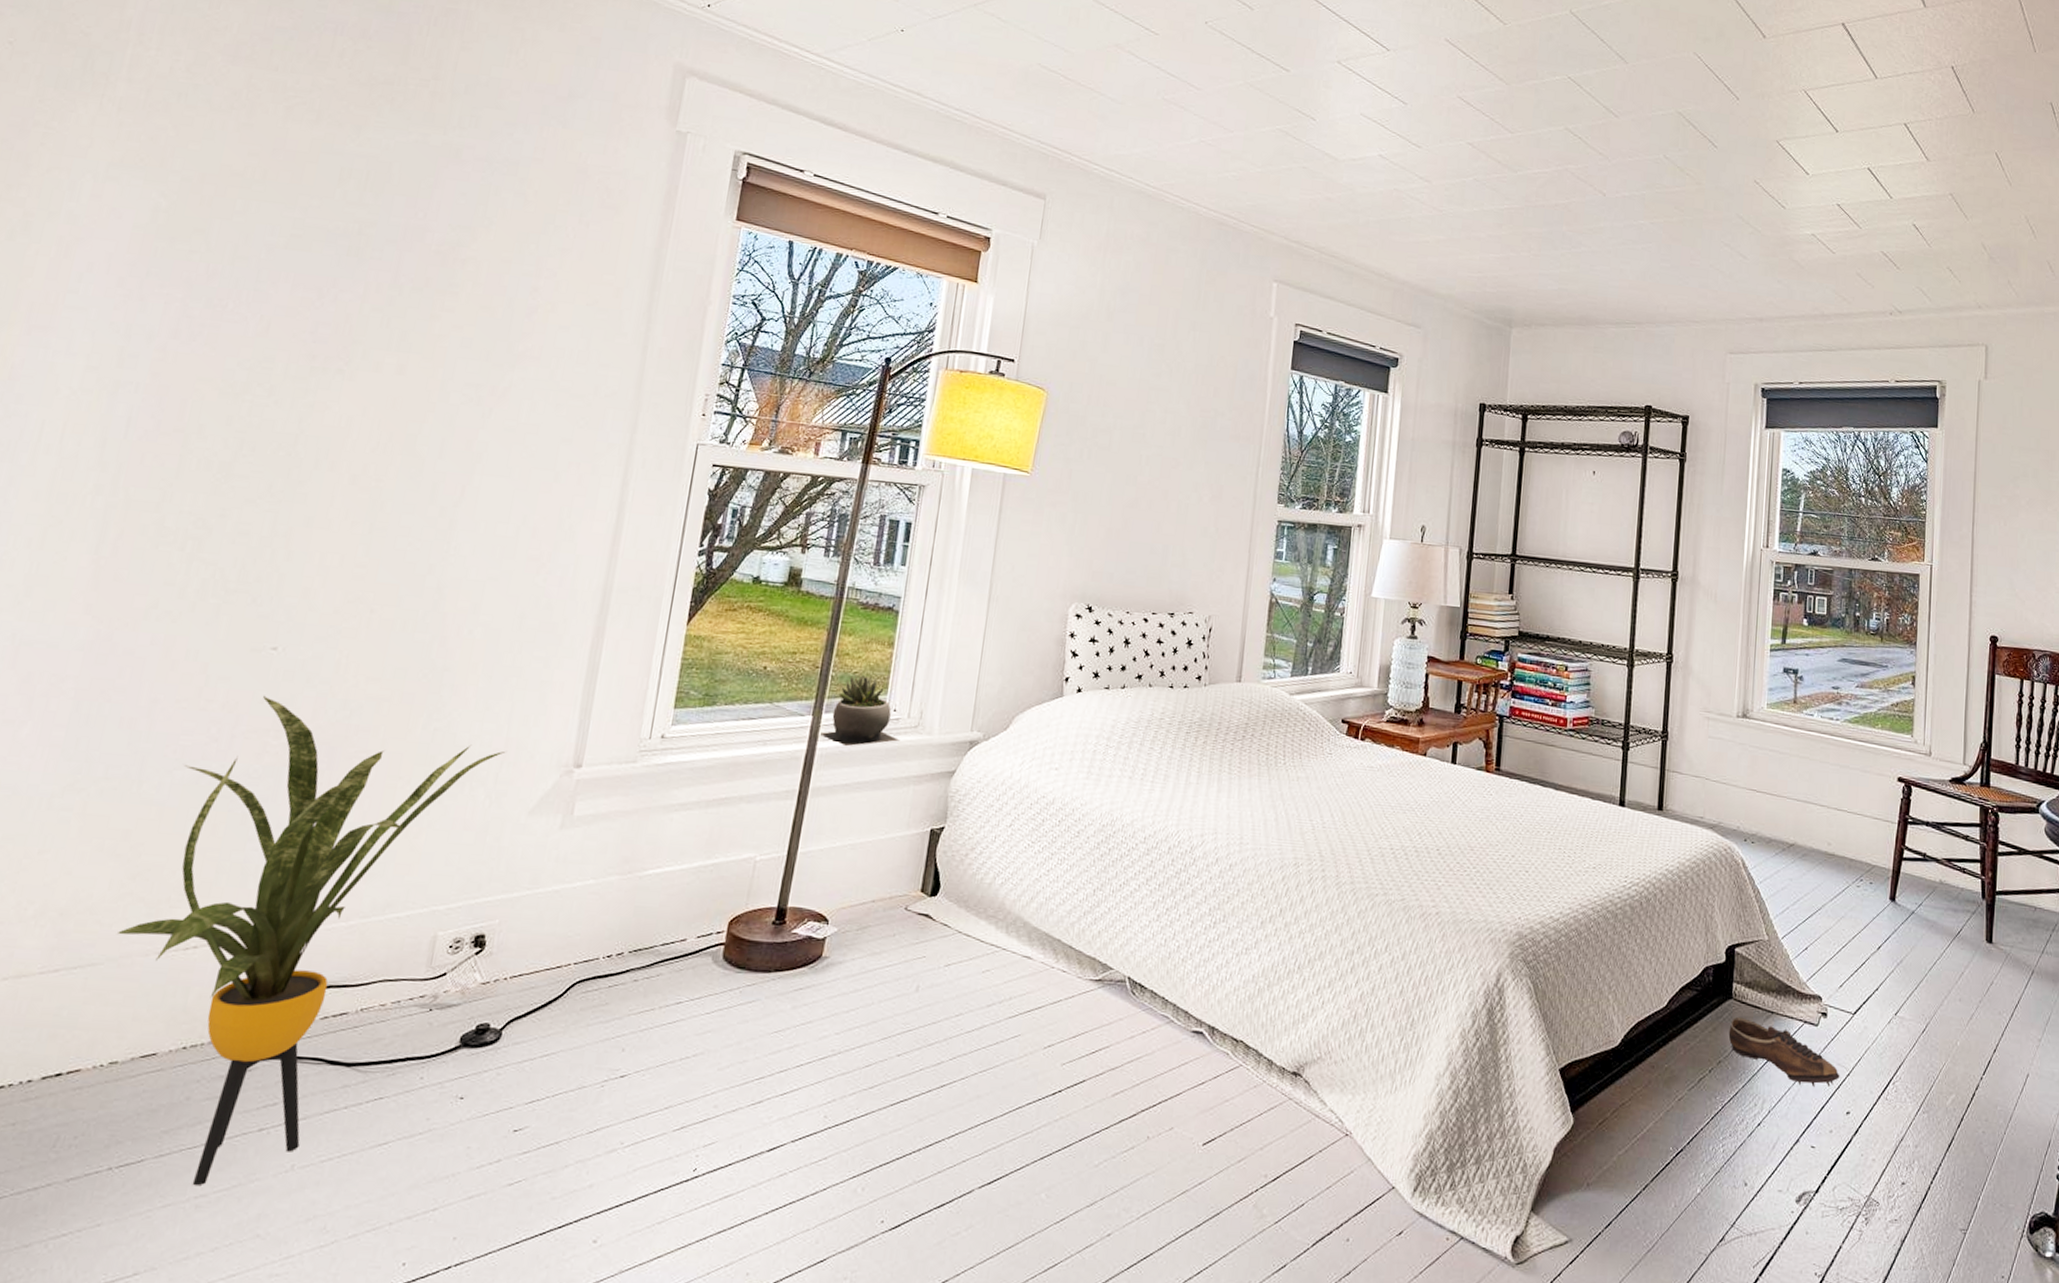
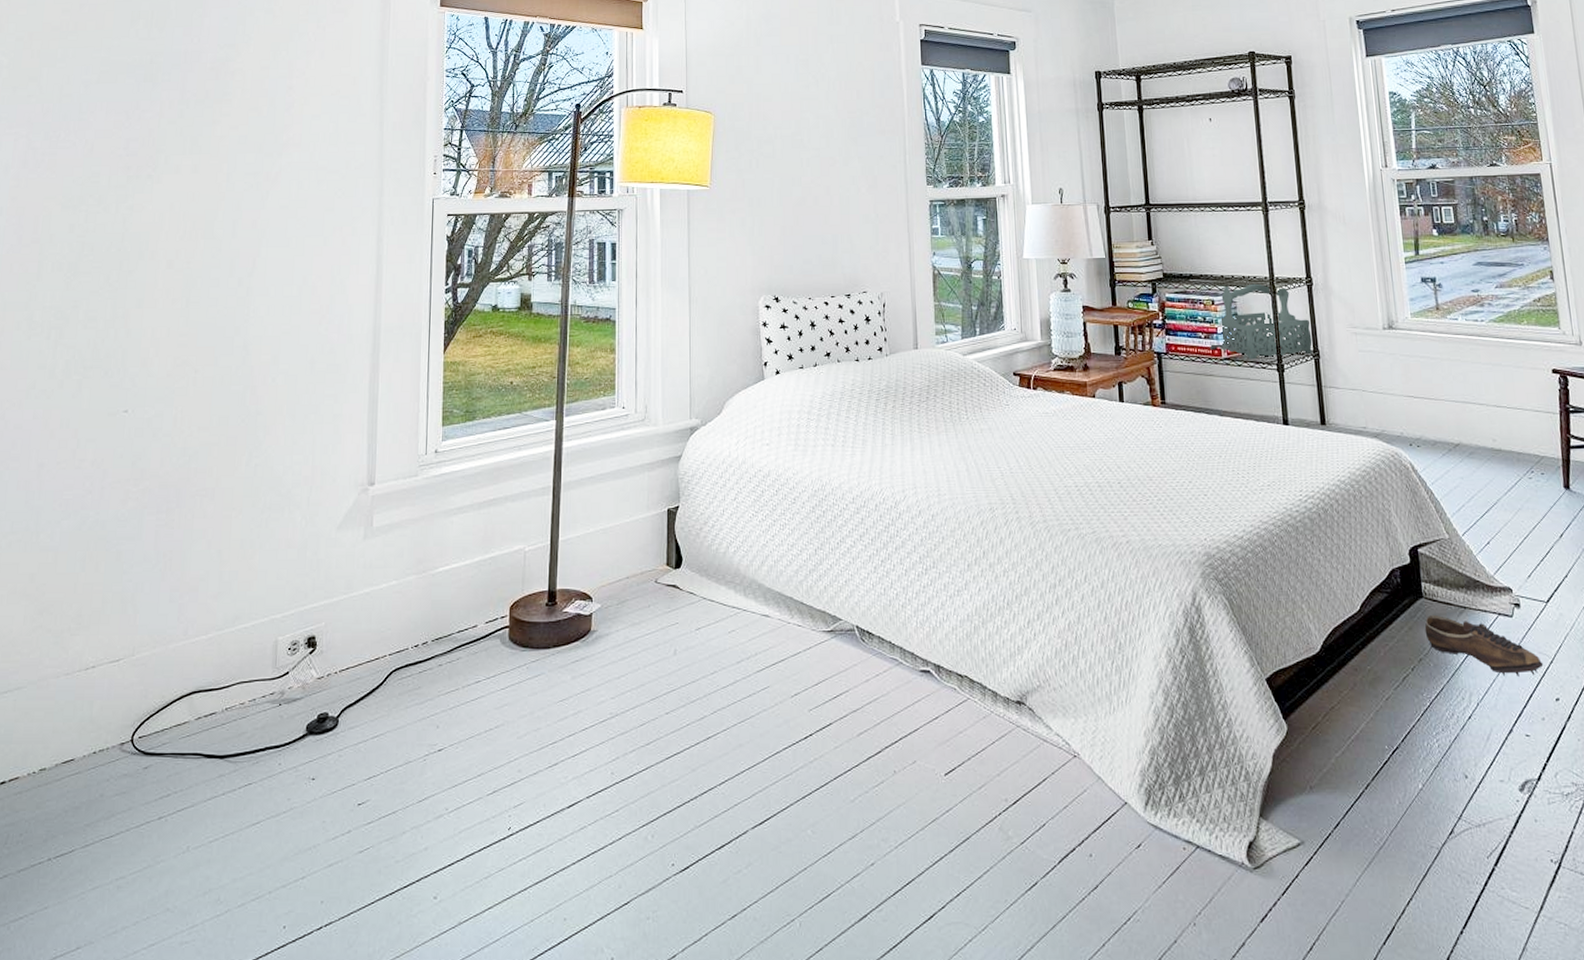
house plant: present [117,695,506,1186] -> none [34,451,313,870]
succulent plant: present [821,674,900,747] -> none [565,379,631,444]
decorative basket: none [1556,653,1663,734] -> present [1210,283,1313,360]

